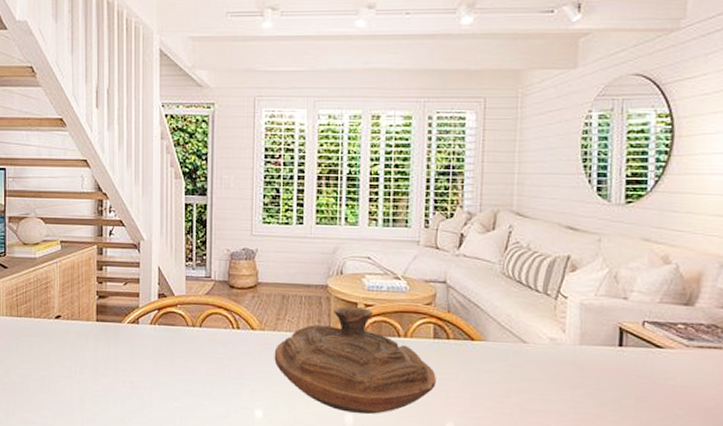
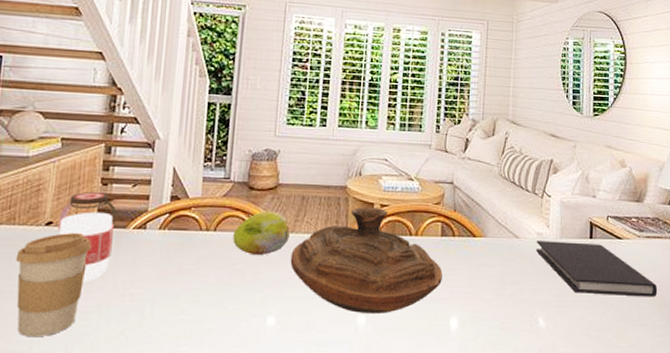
coffee cup: none [35,325,94,414] -> present [15,232,92,338]
jar: none [66,289,112,370] -> present [58,191,117,283]
fruit: none [218,309,272,351] -> present [233,211,290,255]
diary: none [548,347,713,417] -> present [536,241,658,297]

